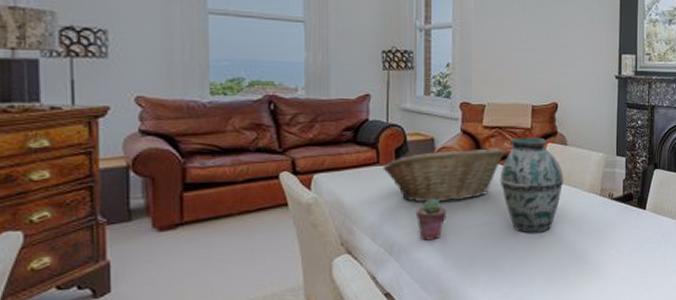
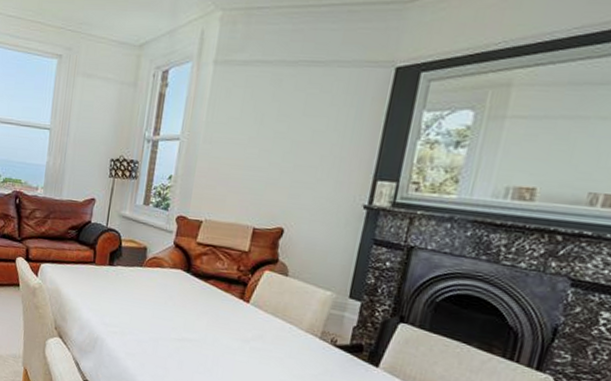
fruit basket: present [383,148,505,202] -> none [97,260,216,312]
potted succulent: present [416,198,448,241] -> none [120,304,150,344]
vase: present [500,137,564,233] -> none [206,259,279,362]

